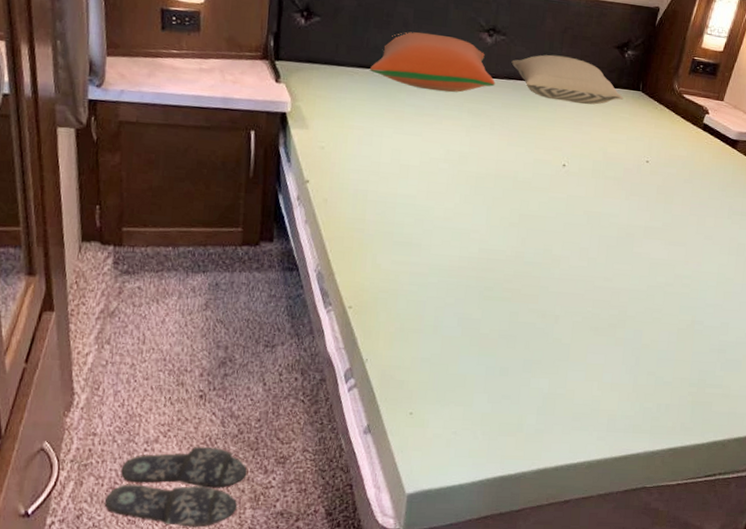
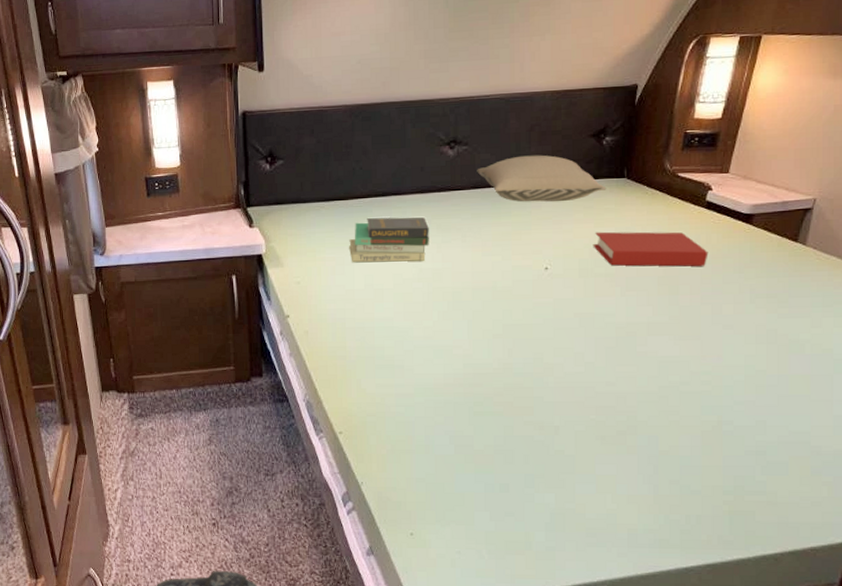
pillow: present [370,31,495,93] -> none [335,156,462,213]
books: none [379,92,461,143] -> present [349,217,429,263]
book: none [606,137,700,181] -> present [593,231,709,267]

